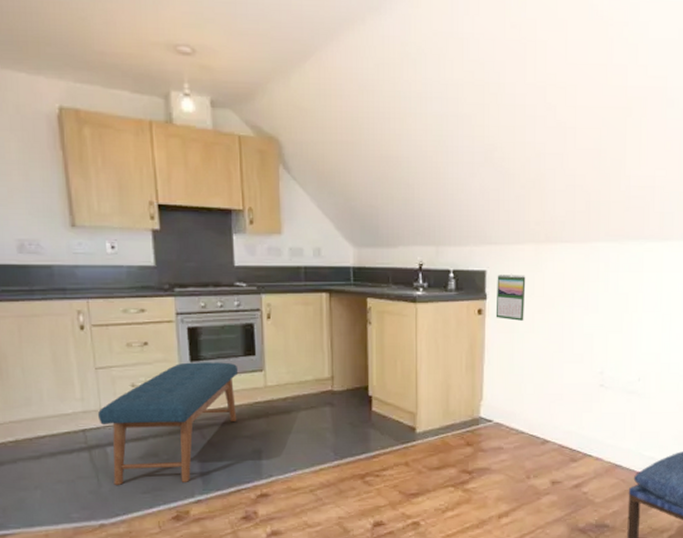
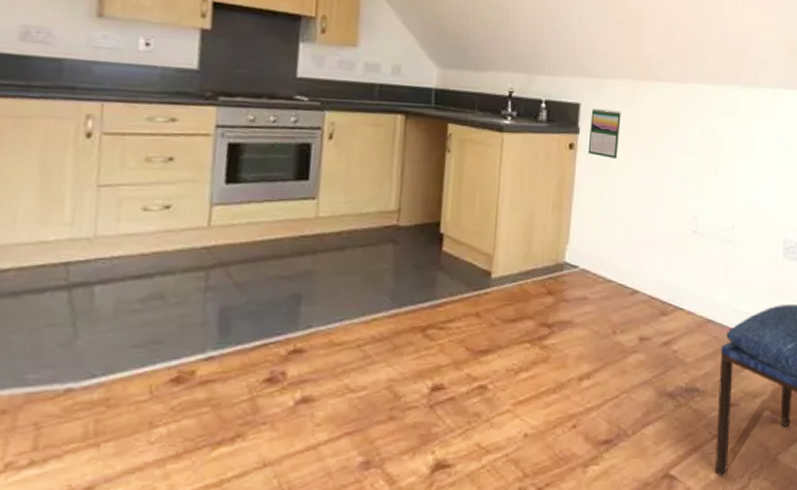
bench: present [98,362,239,485] -> none [90,184,286,336]

